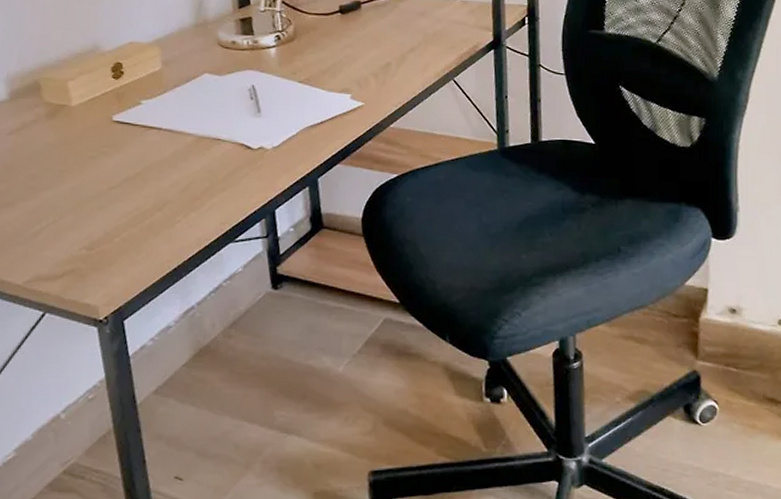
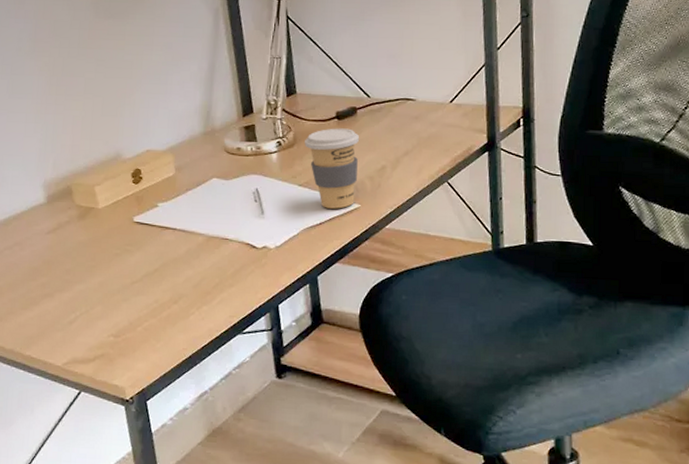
coffee cup: none [305,22,363,107] -> present [305,128,359,209]

